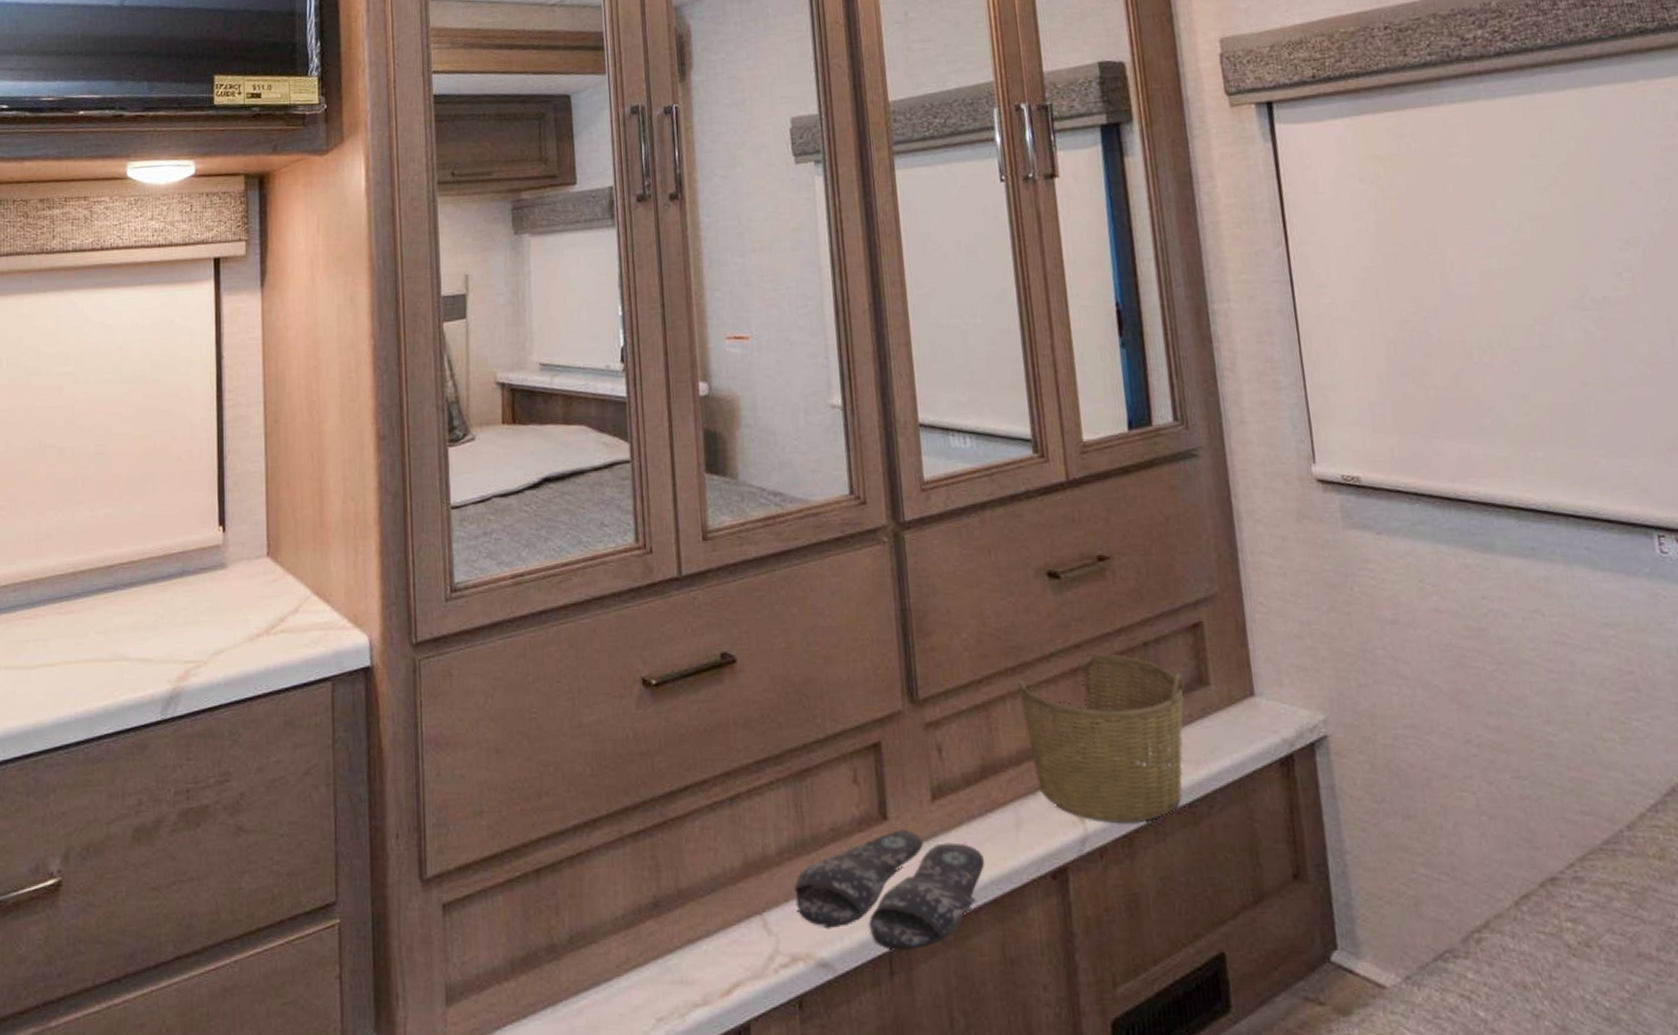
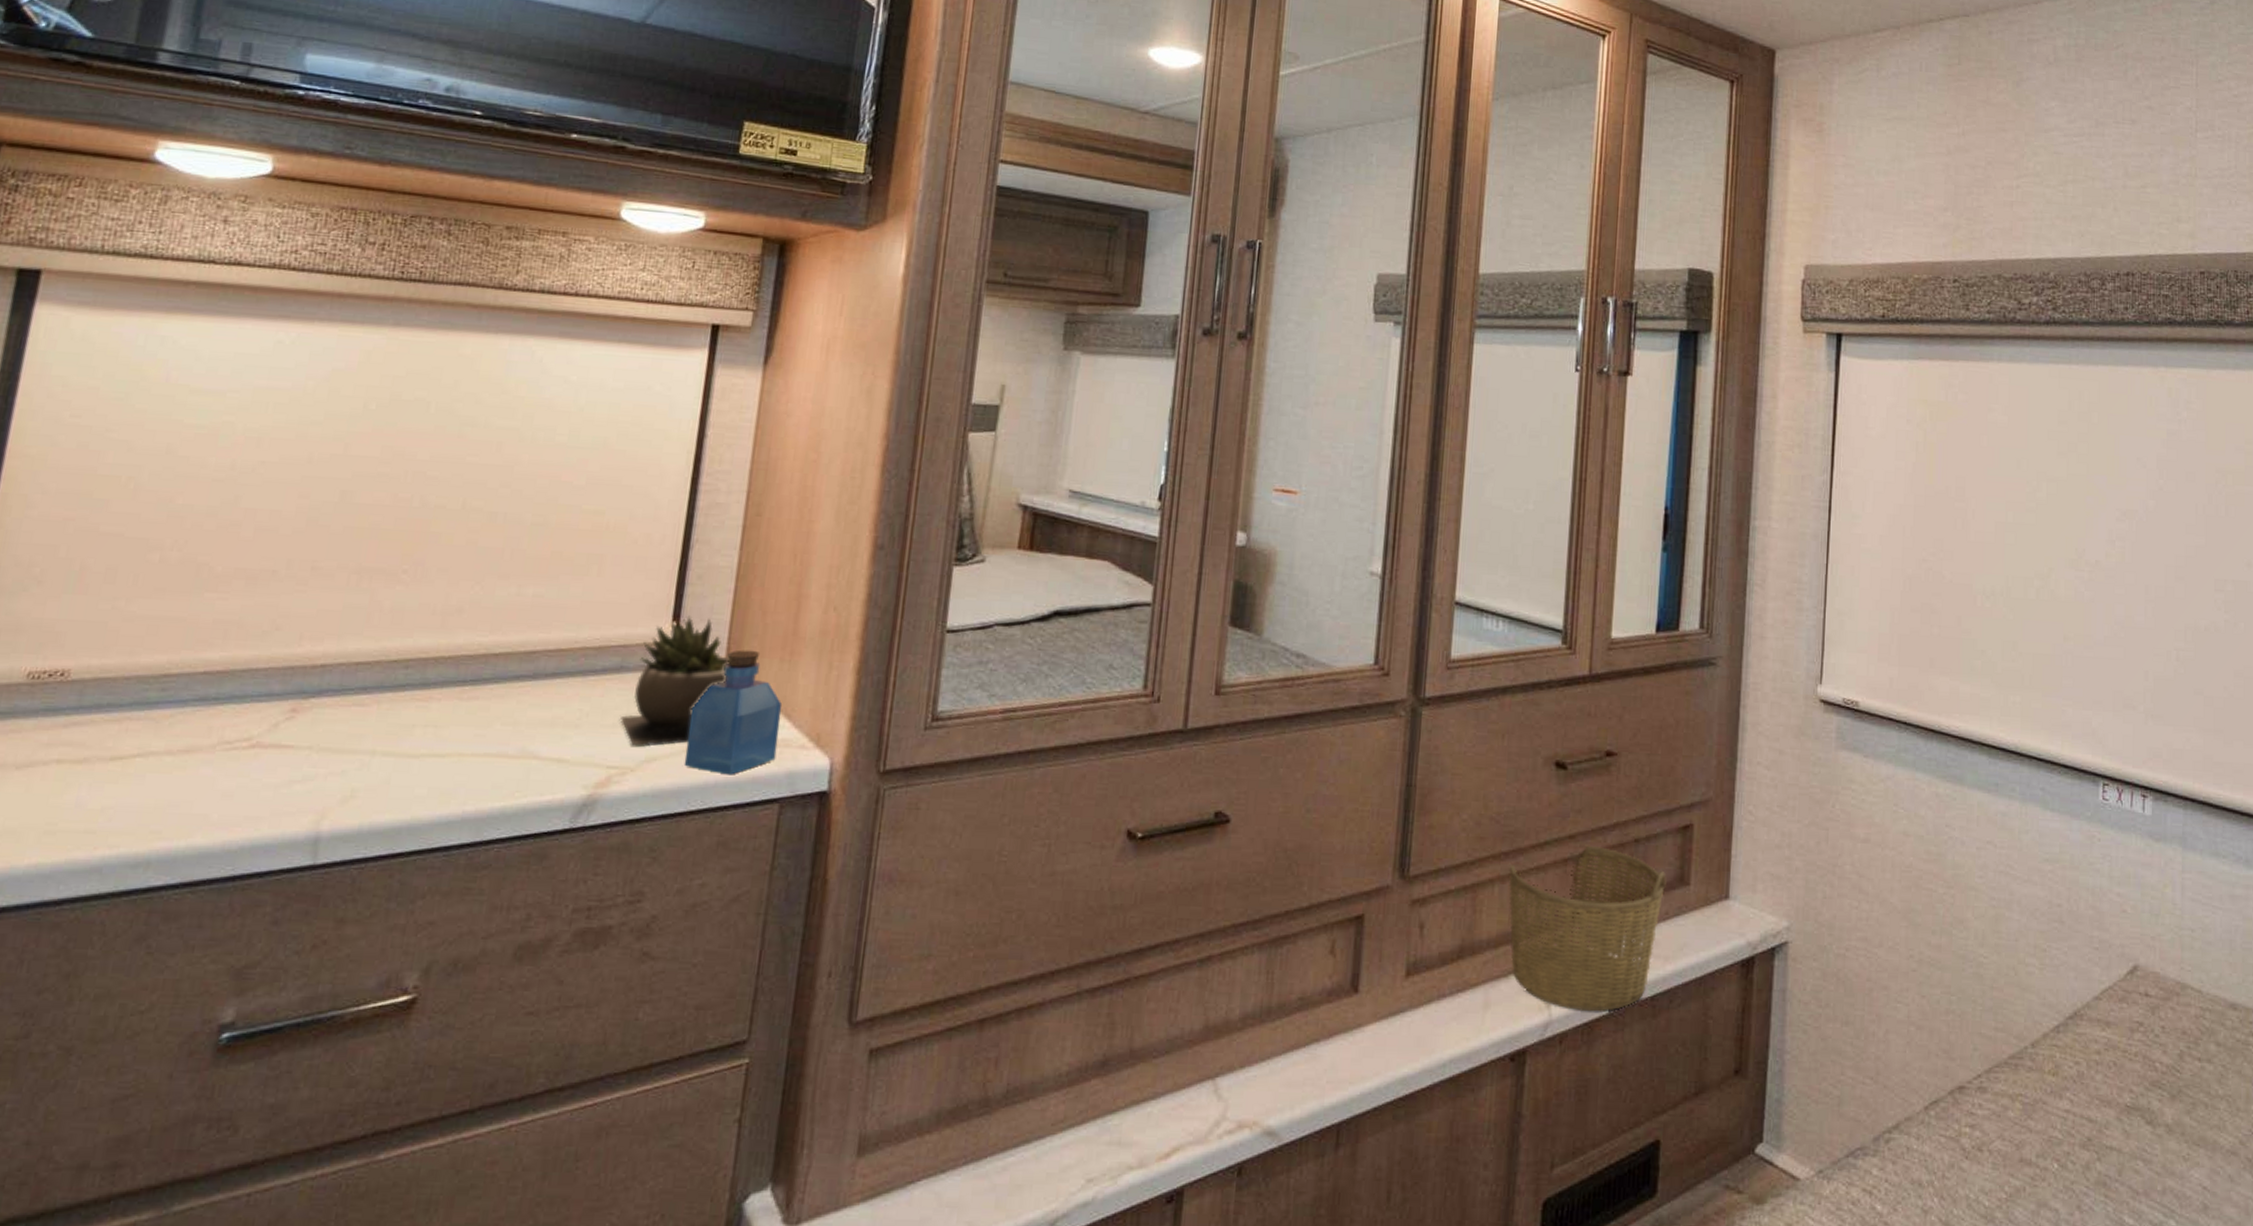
succulent plant: none [188,519,271,641] -> present [619,615,730,746]
perfume bottle: none [245,544,322,660] -> present [684,650,782,775]
slippers: present [793,827,984,951] -> none [1251,1001,1447,1123]

